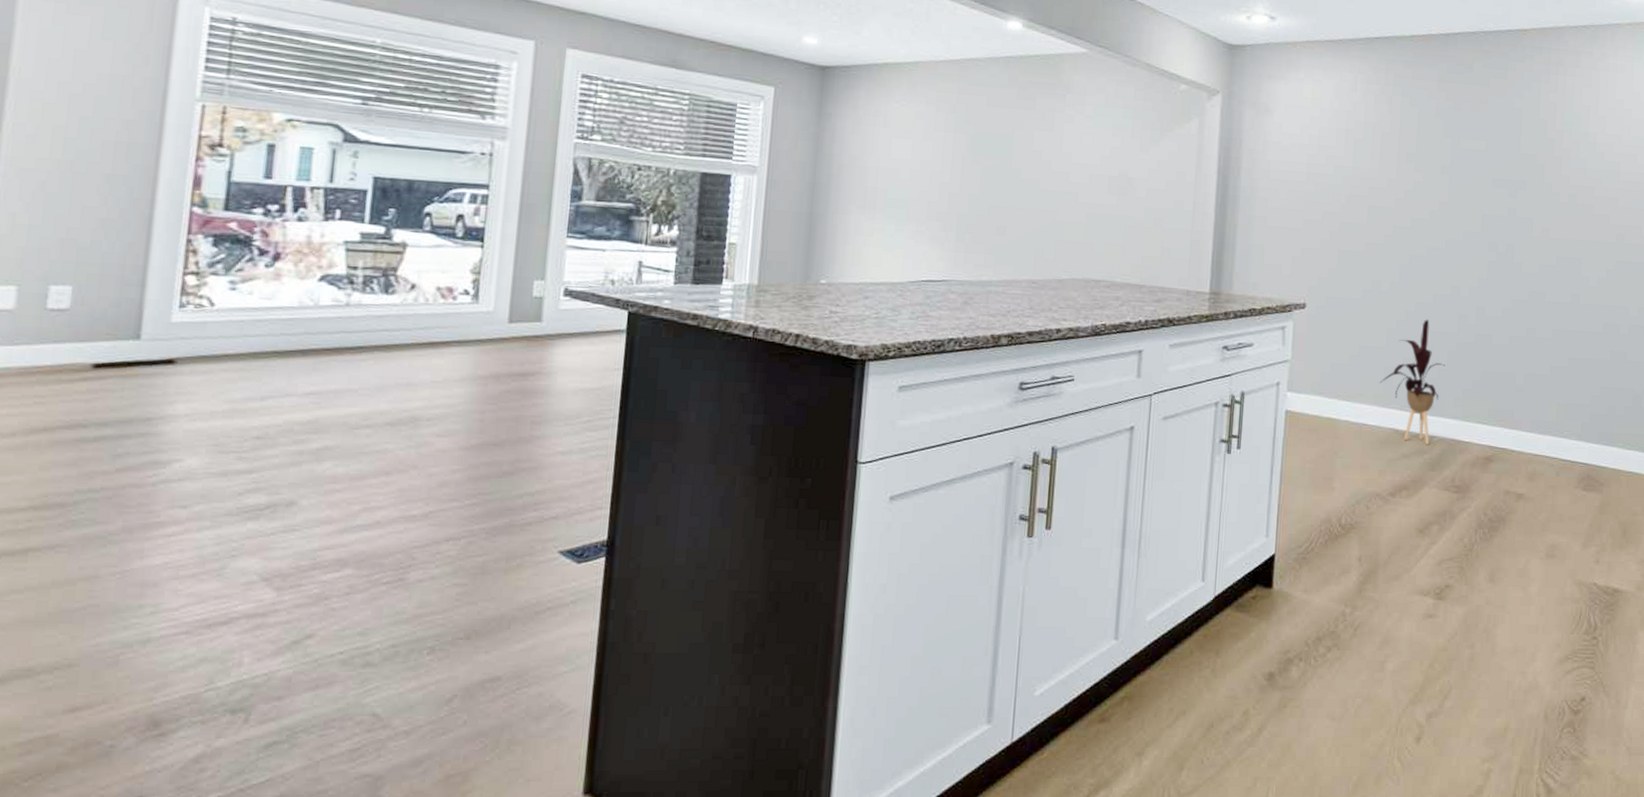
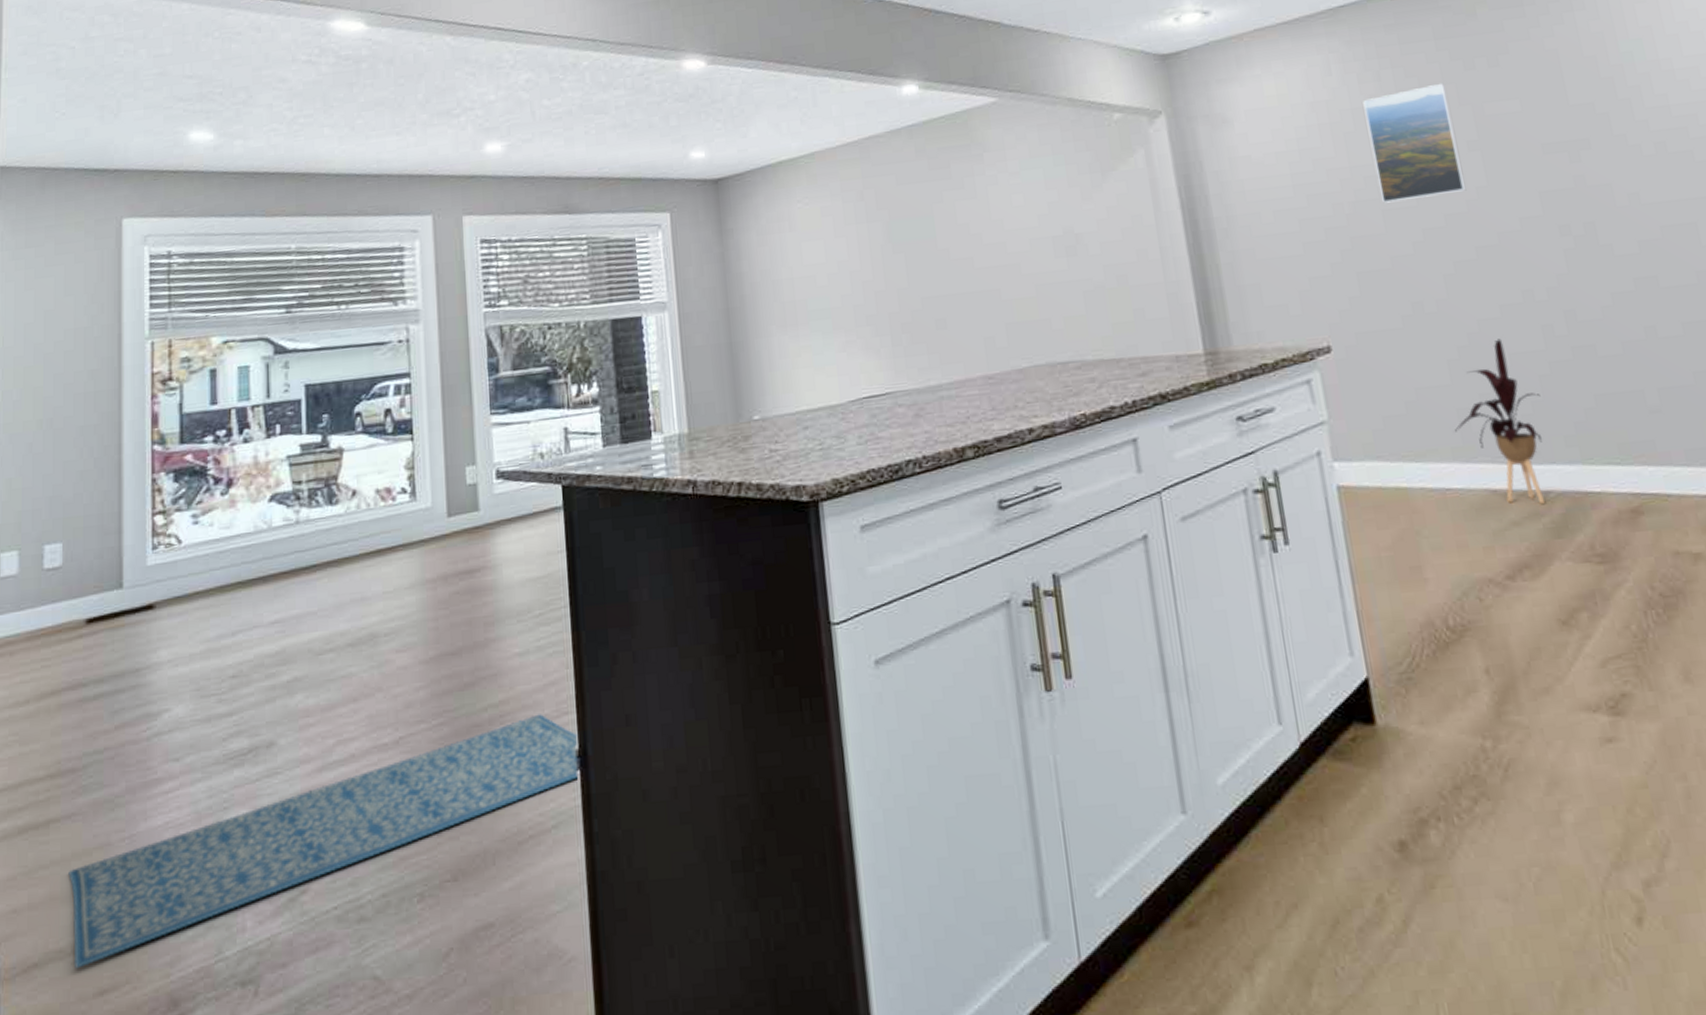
rug: none [43,506,608,687] -> present [68,714,579,969]
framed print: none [1370,116,1437,203] -> present [1363,83,1467,203]

